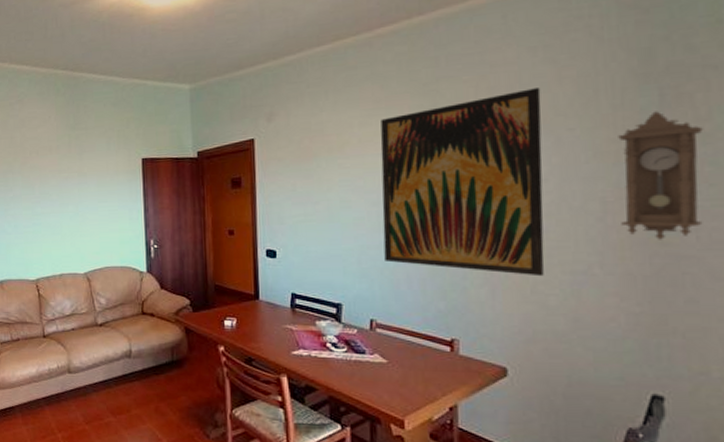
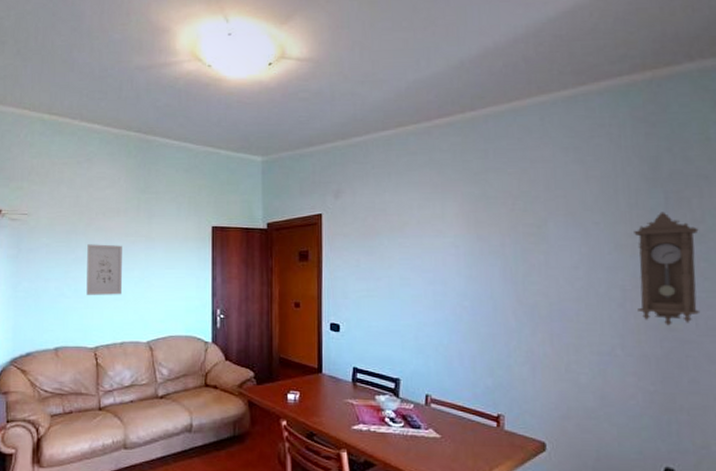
wall art: none [24,181,58,231] -> present [86,244,122,295]
wall art: present [380,88,545,277] -> none [437,184,576,356]

